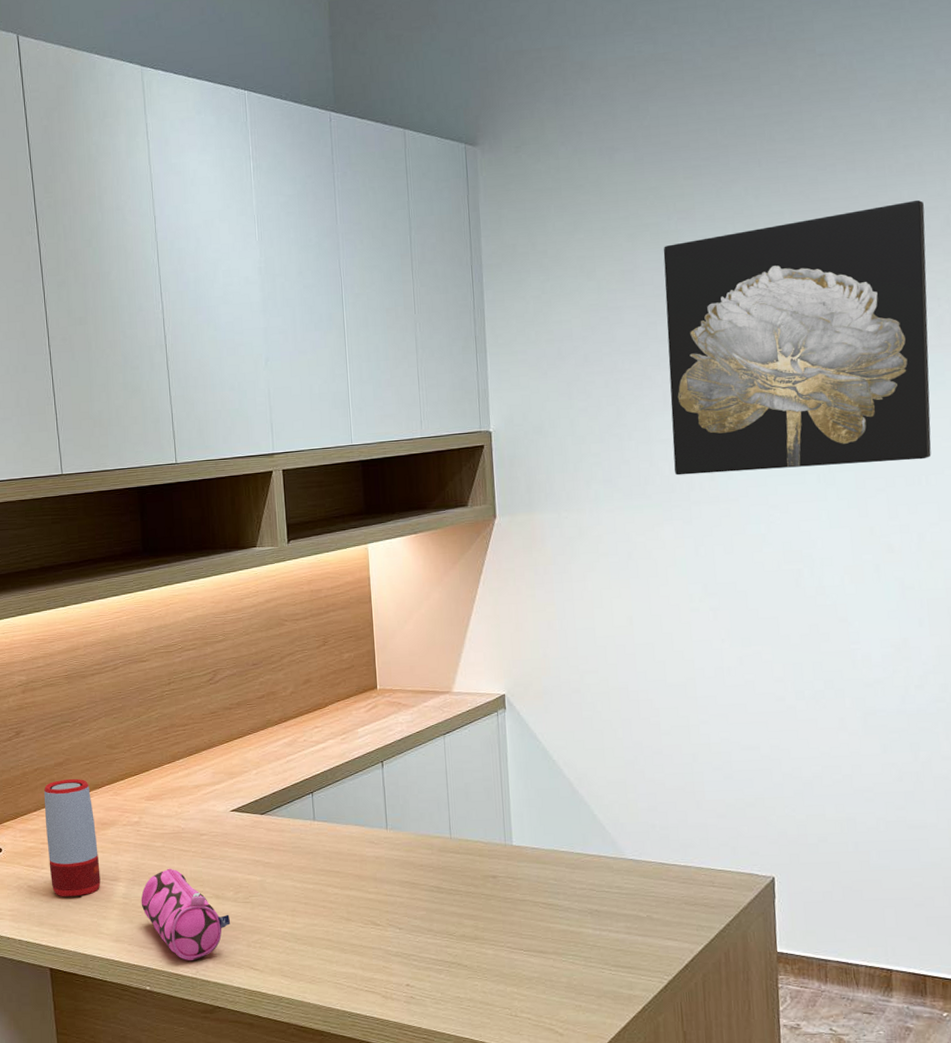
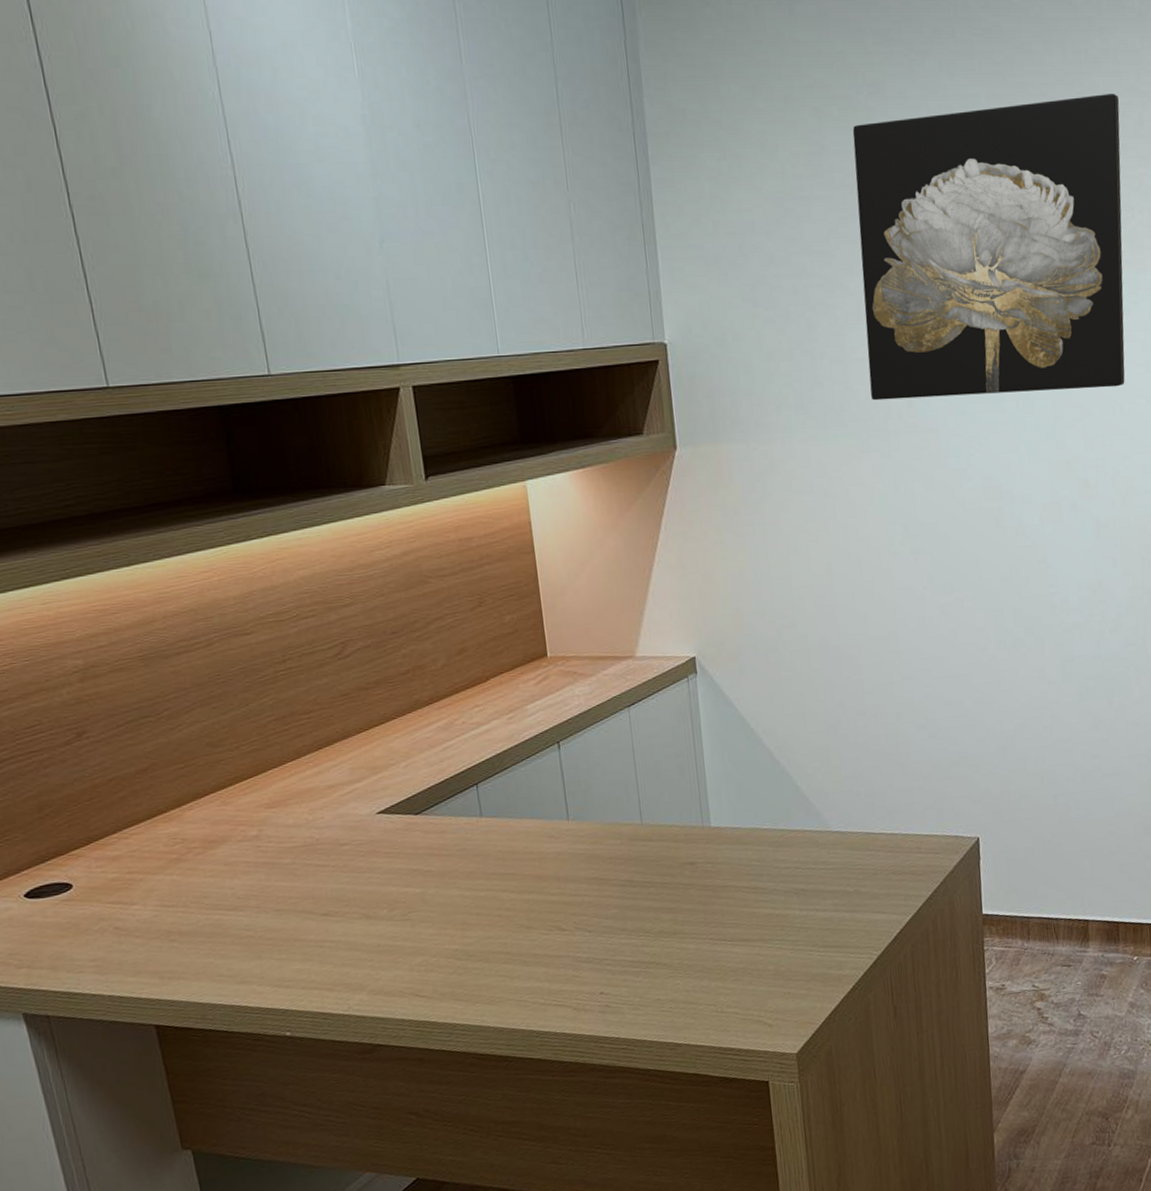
speaker: present [44,778,101,897] -> none [124,788,214,937]
pencil case: present [141,868,230,960] -> none [269,888,386,996]

